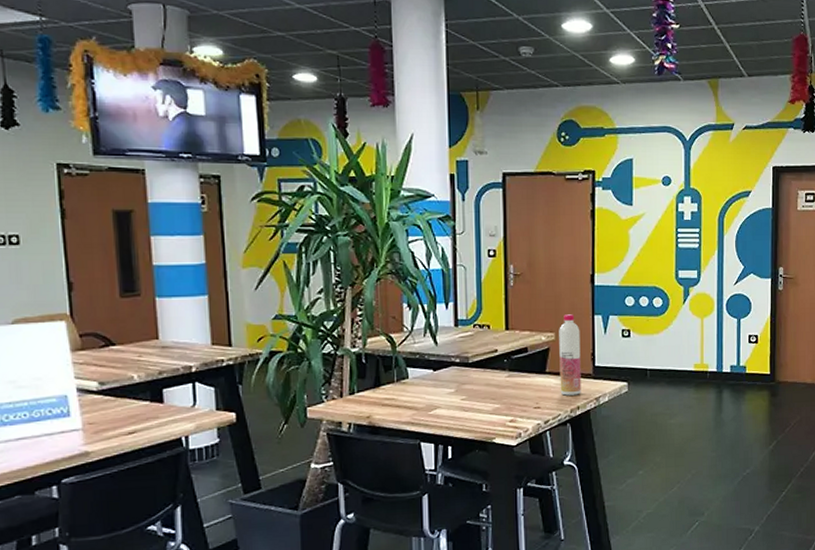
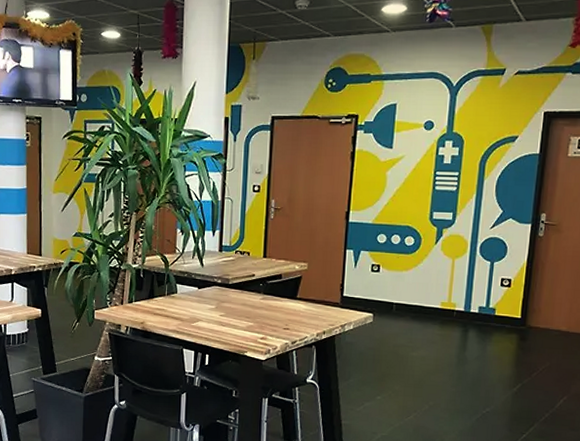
beverage bottle: present [559,314,581,396] -> none [308,247,332,321]

